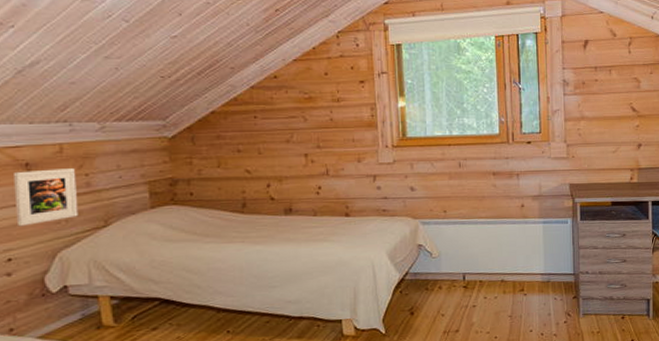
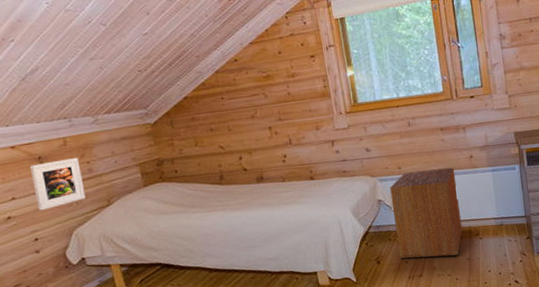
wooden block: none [432,215,507,312] -> present [390,167,463,259]

